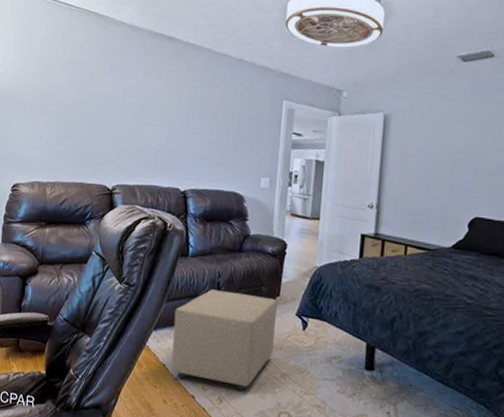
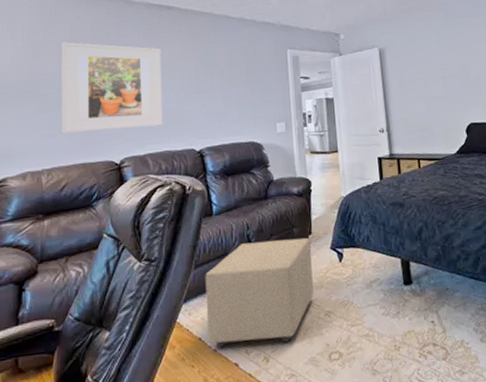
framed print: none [64,62,159,160] -> present [60,42,163,134]

